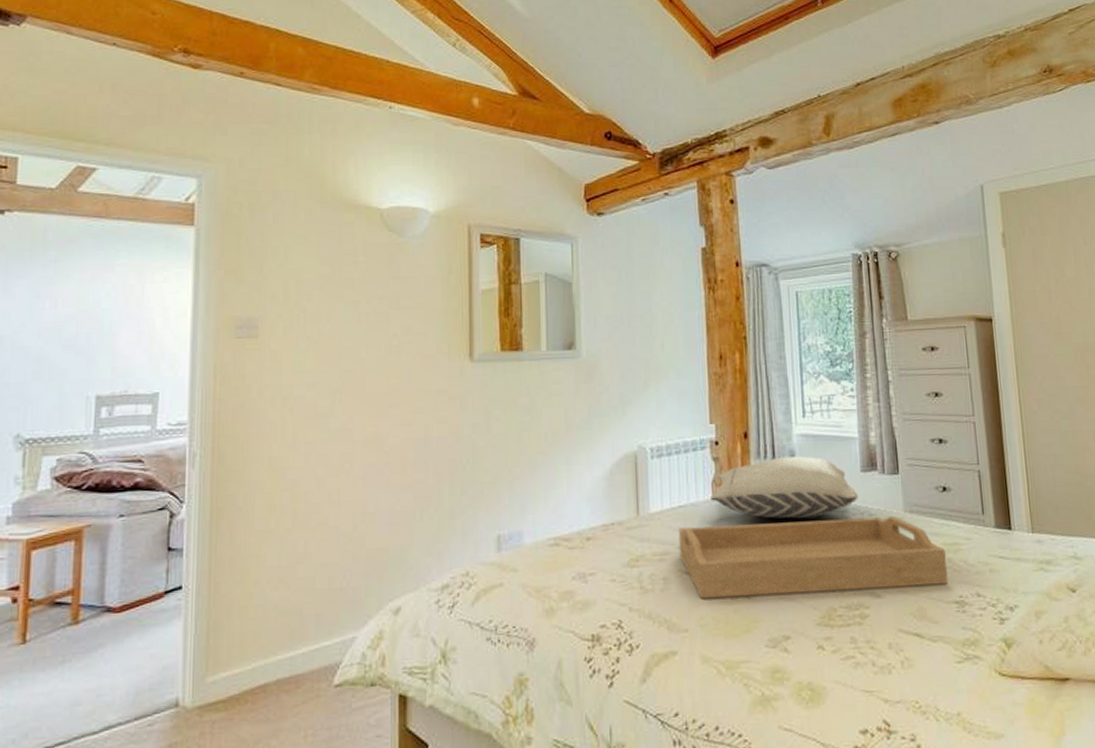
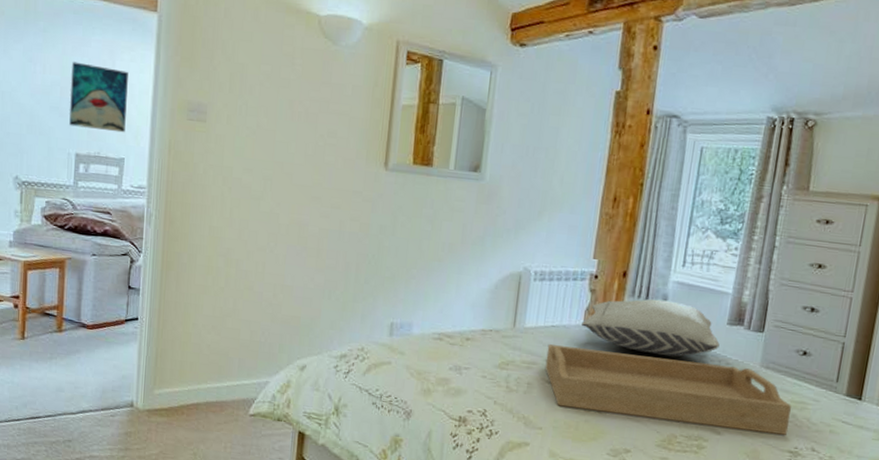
wall art: none [88,291,161,365] -> present [69,62,128,133]

